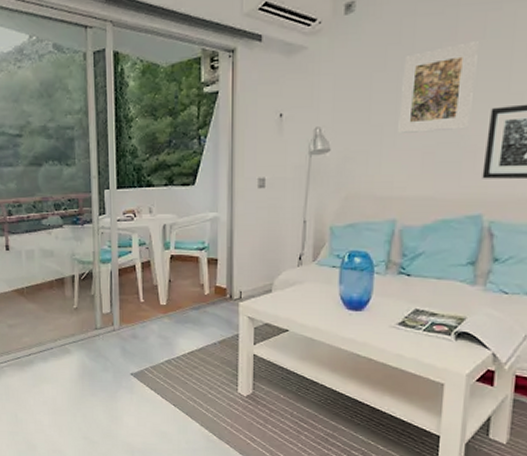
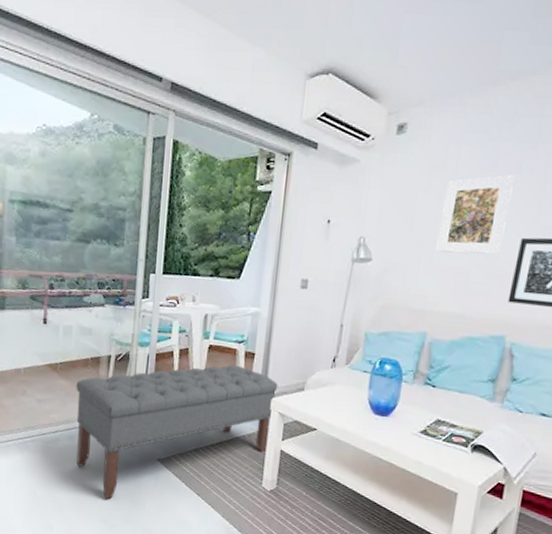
bench: none [44,273,245,417] -> present [76,364,278,500]

